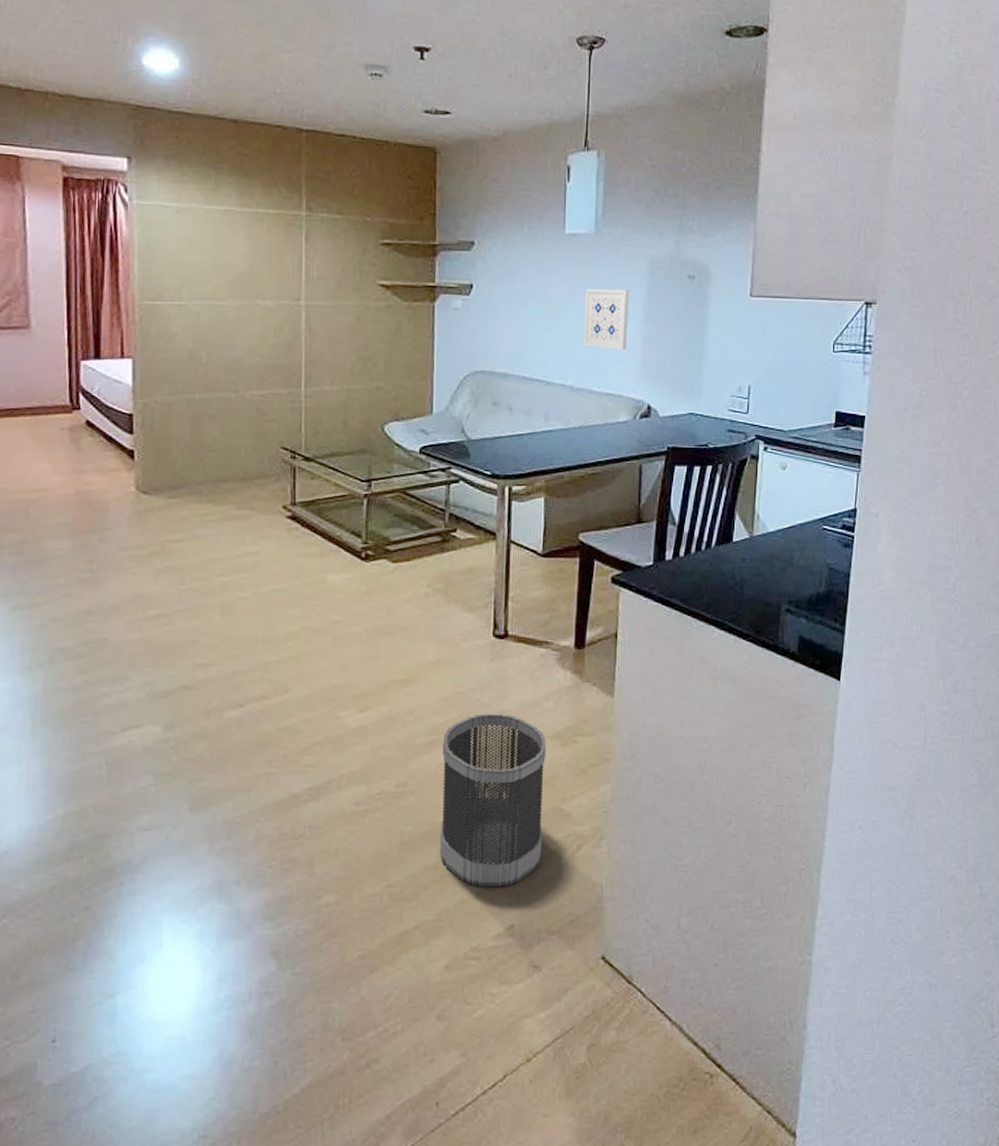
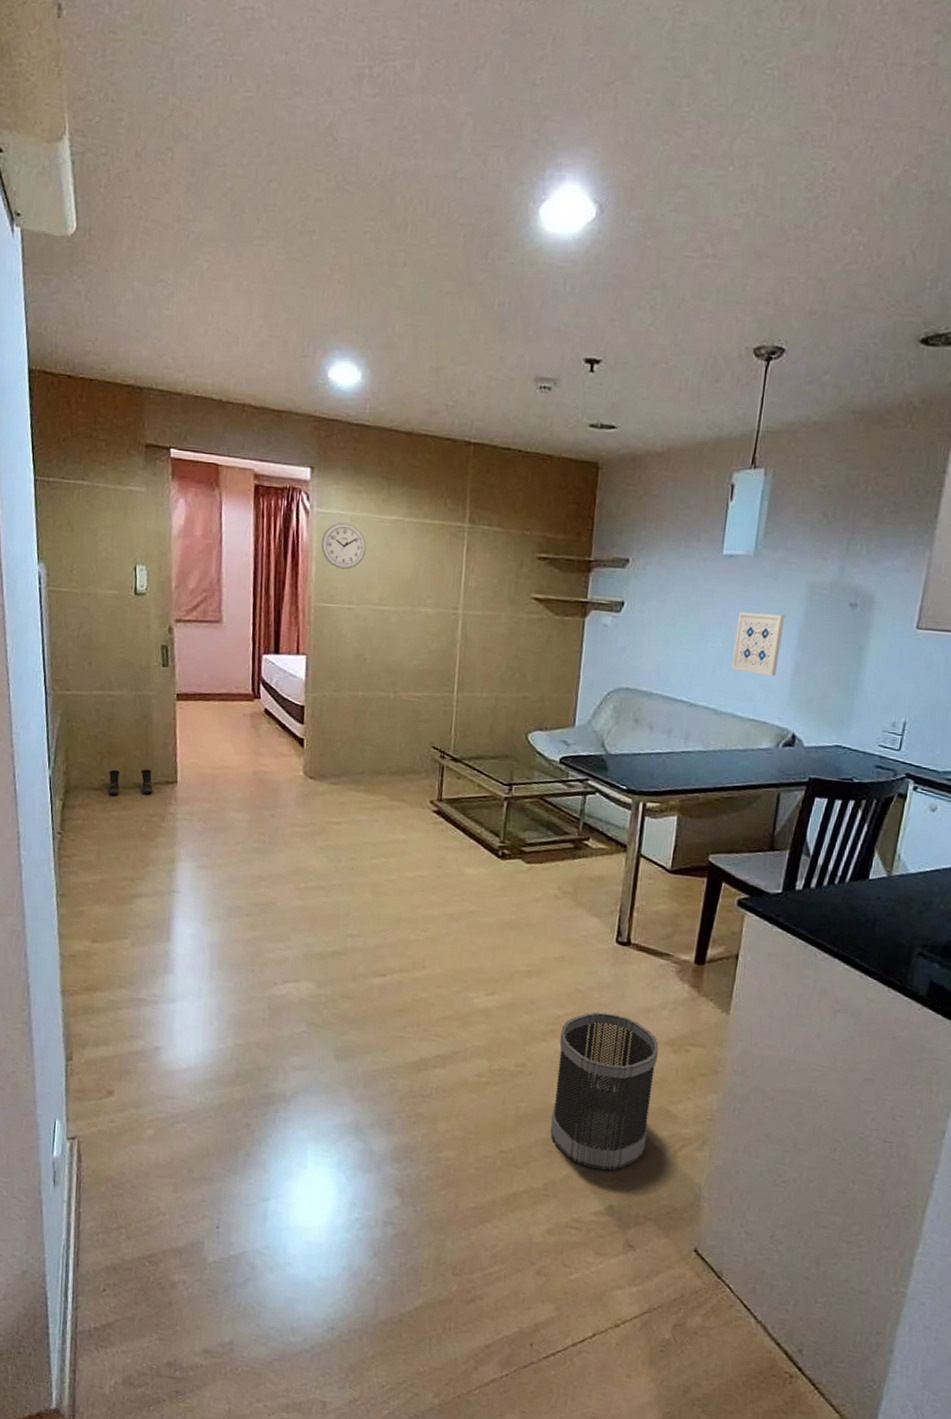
wall clock: none [143,214,195,264] -> present [321,522,366,570]

